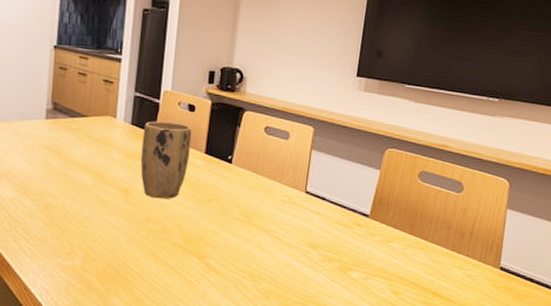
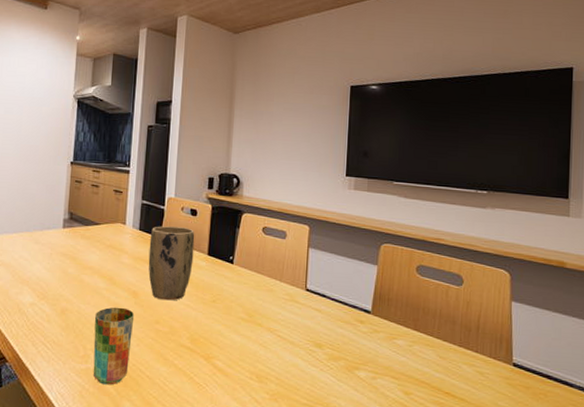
cup: none [79,204,125,282] -> present [93,307,135,385]

